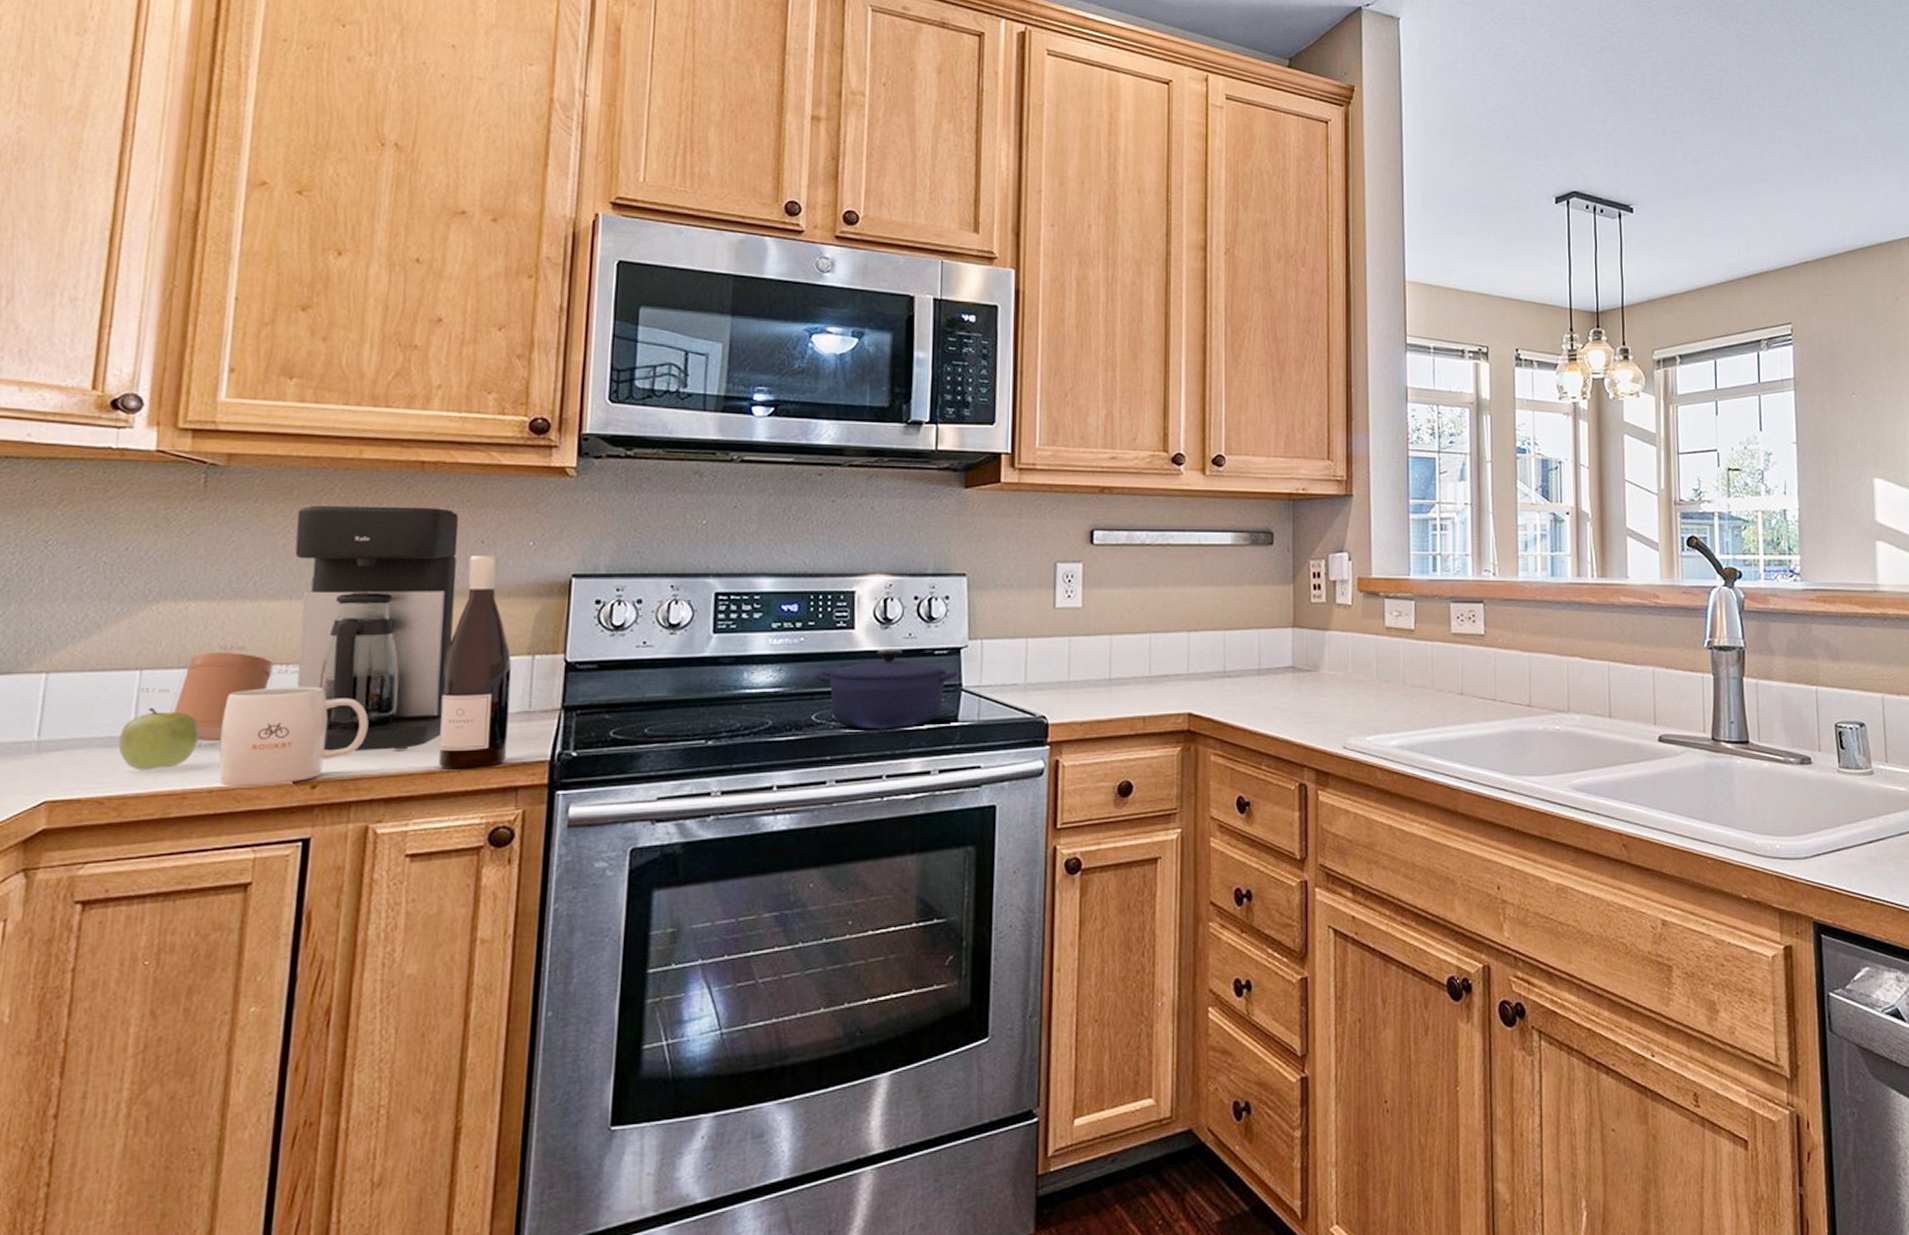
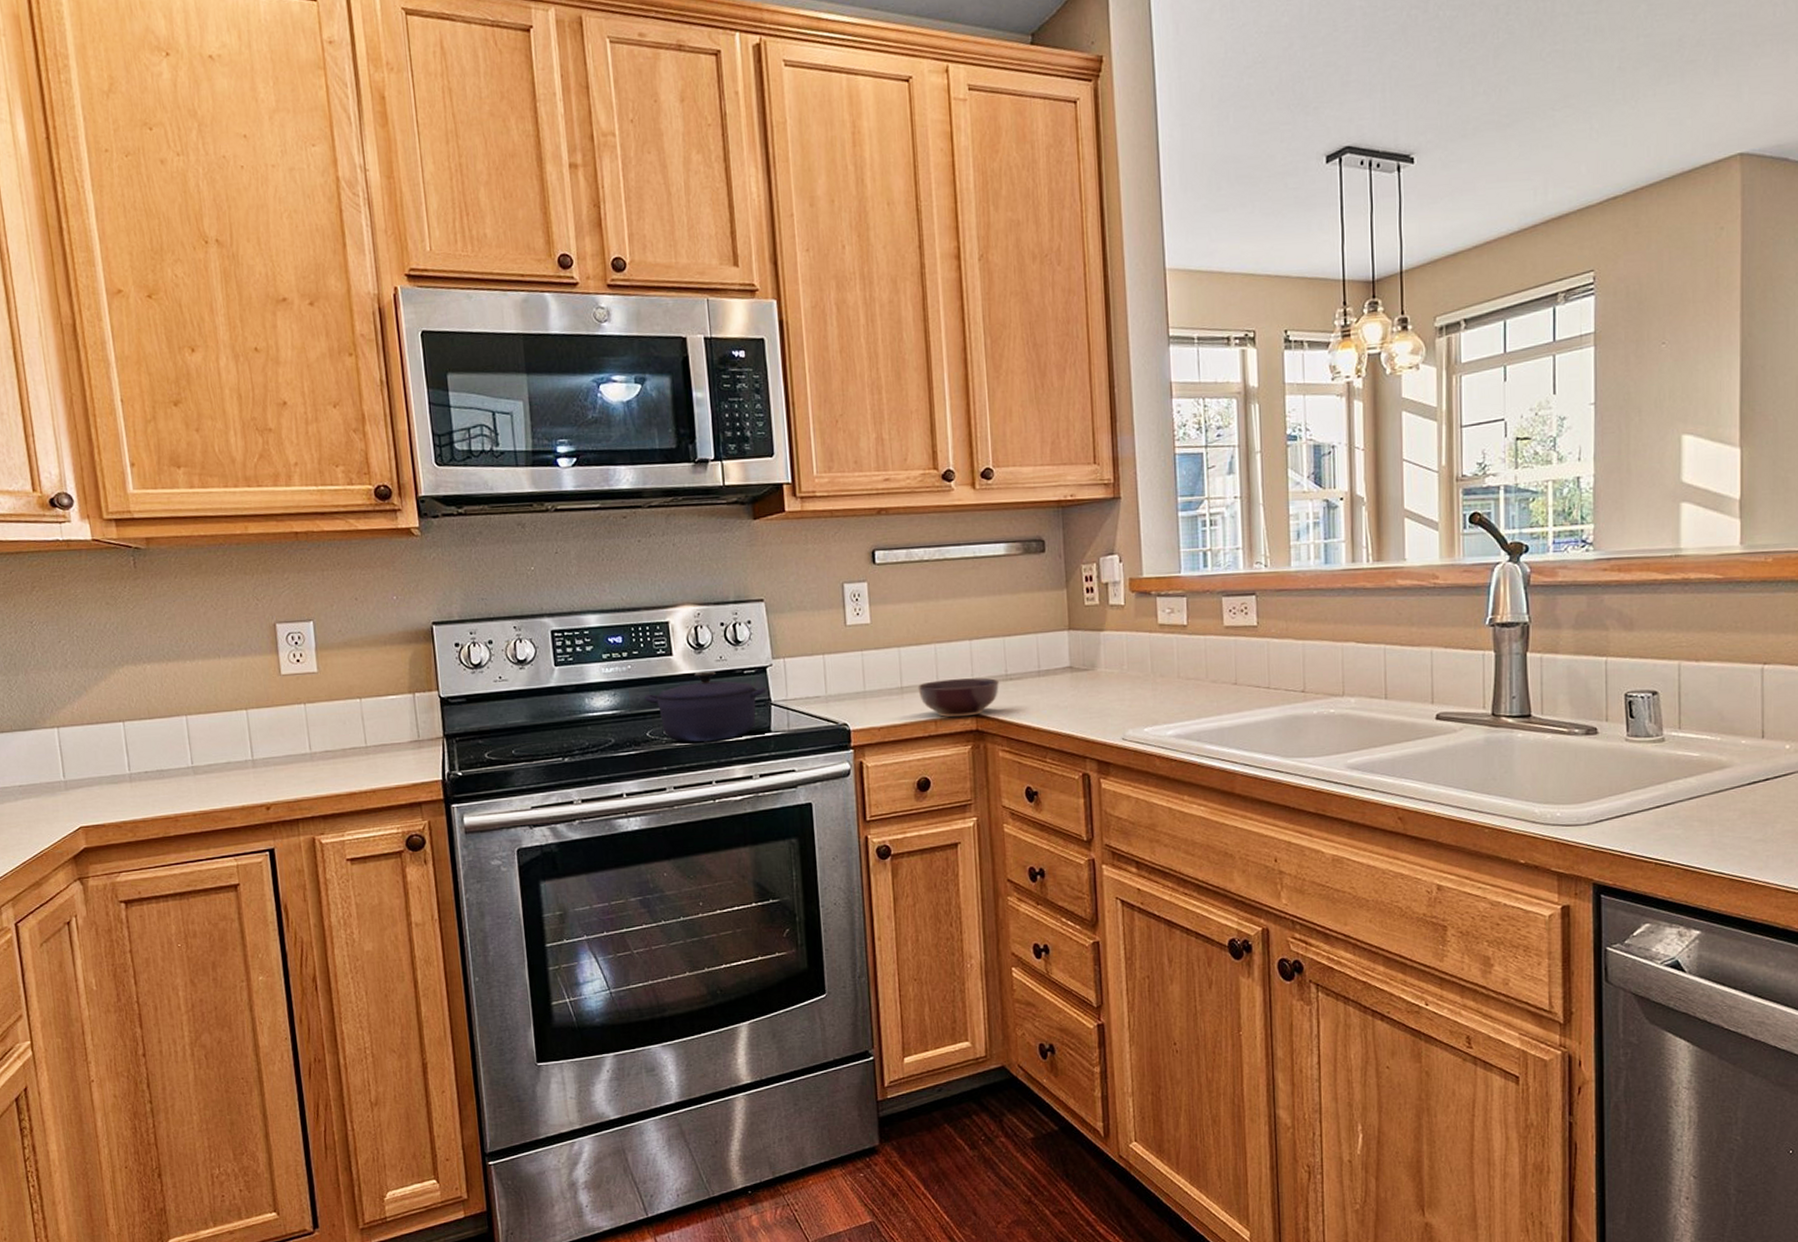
fruit: present [118,707,200,771] -> none [120,750,177,801]
canister: present [140,645,301,747] -> none [126,698,238,781]
mug: present [219,686,369,786] -> none [189,728,299,811]
coffee maker: present [295,506,459,751] -> none [209,572,355,780]
bottle: present [438,556,512,769] -> none [345,610,408,790]
bowl: none [1127,673,1216,715] -> present [917,677,999,718]

